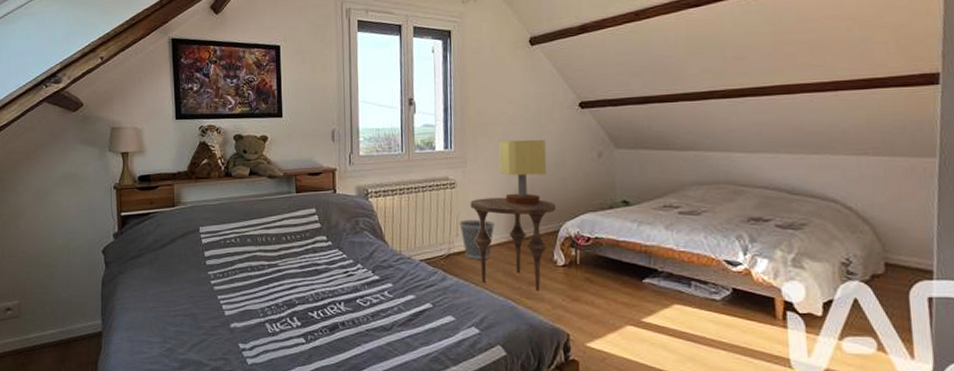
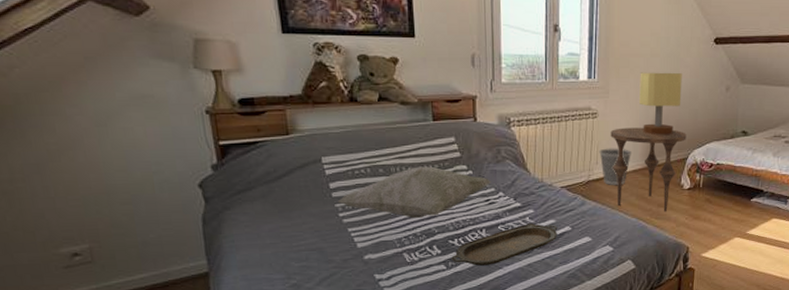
decorative pillow: none [210,237,350,288] -> present [337,166,492,218]
serving tray: none [311,297,418,341] -> present [451,222,558,266]

